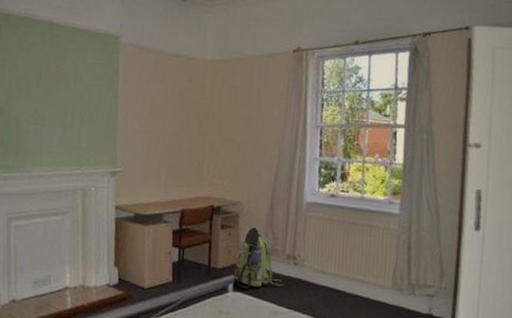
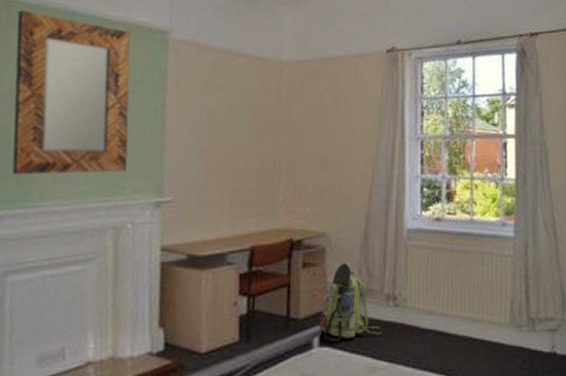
home mirror: none [12,22,92,148] -> present [12,10,131,175]

